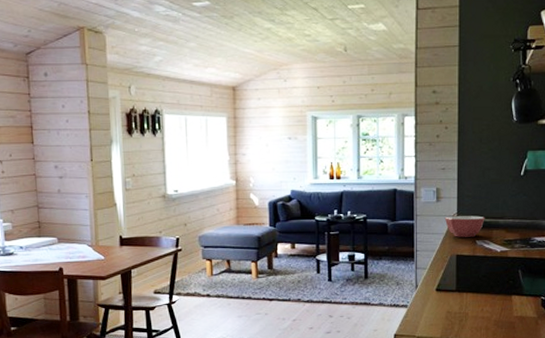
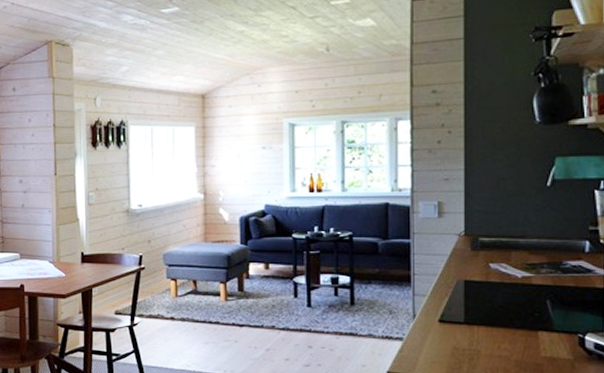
bowl: present [444,216,485,237] -> none [448,234,501,259]

